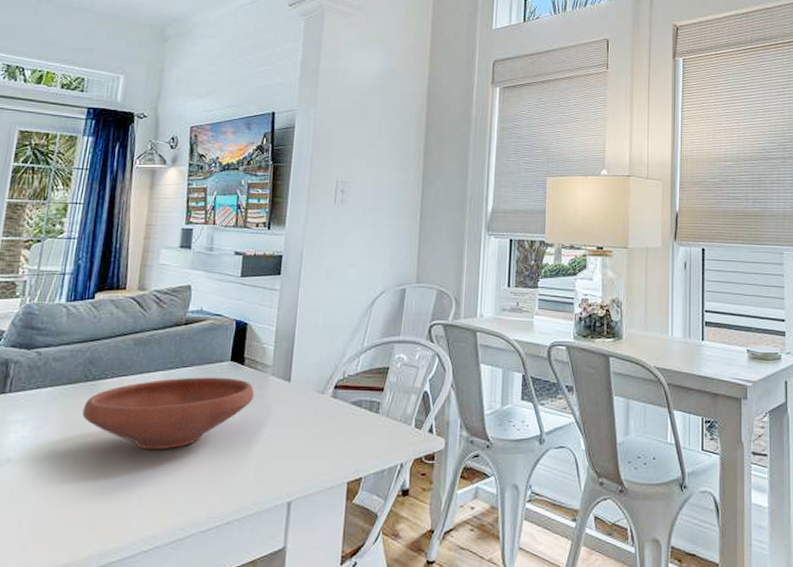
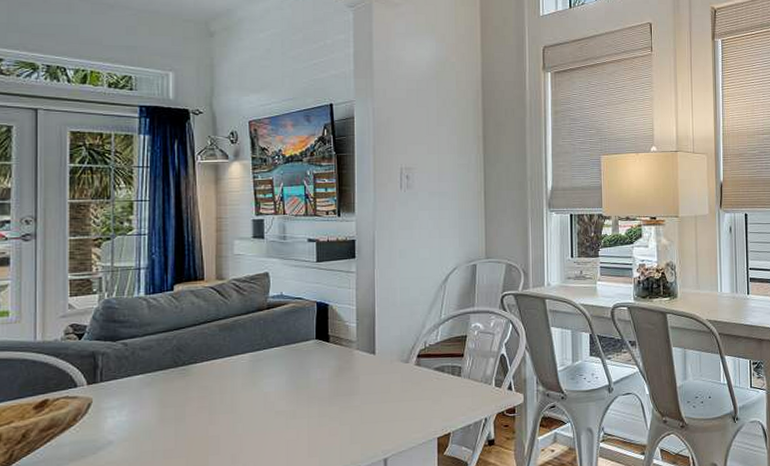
bowl: present [82,377,255,450] -> none [177,354,342,424]

